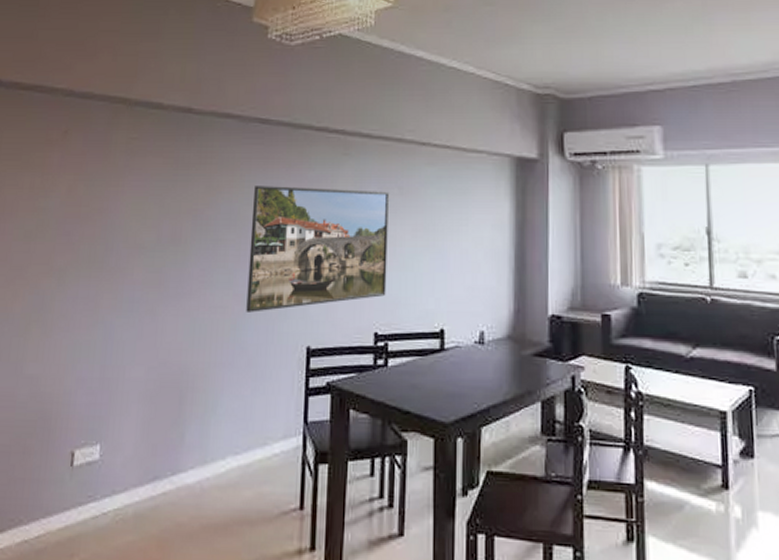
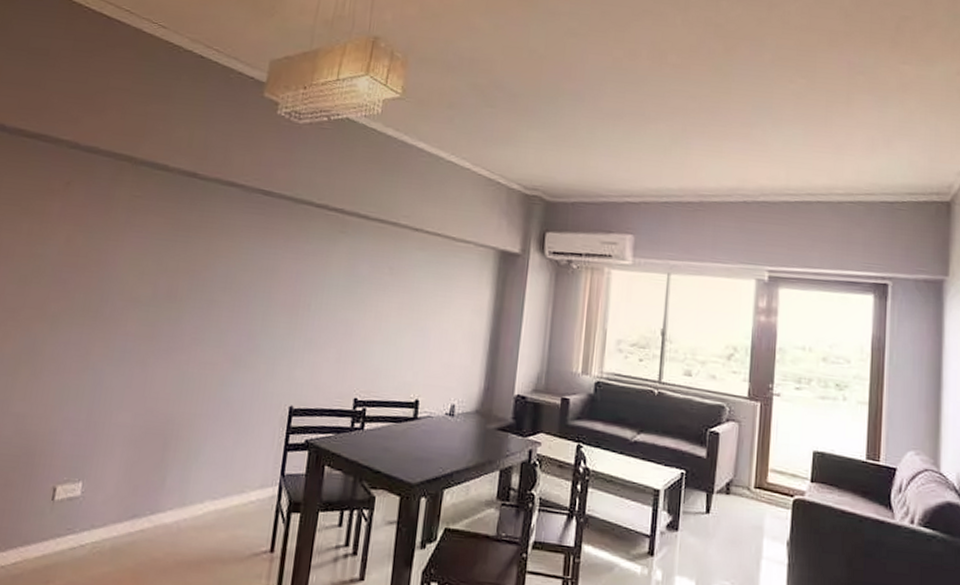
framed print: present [246,186,390,313] -> none [234,253,381,371]

